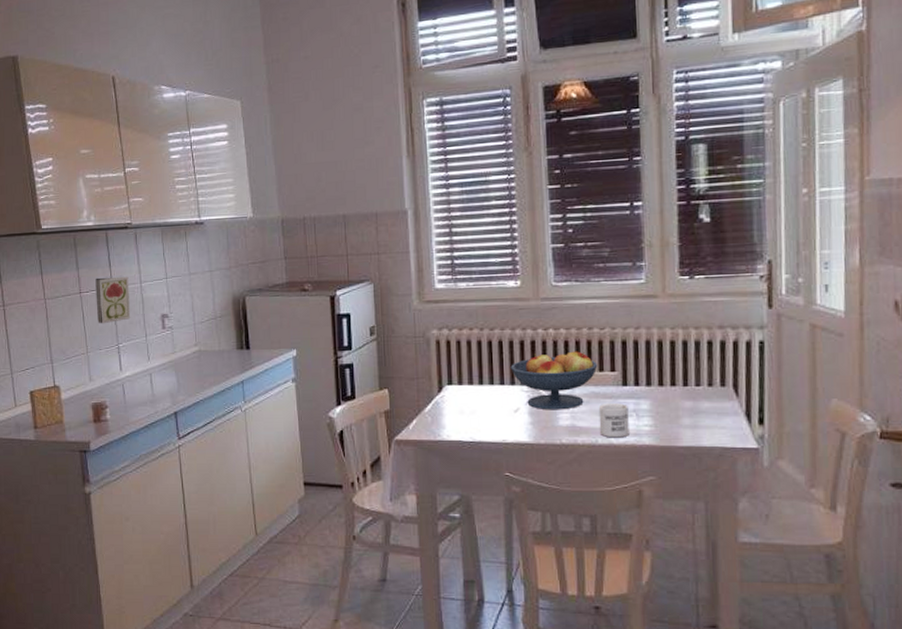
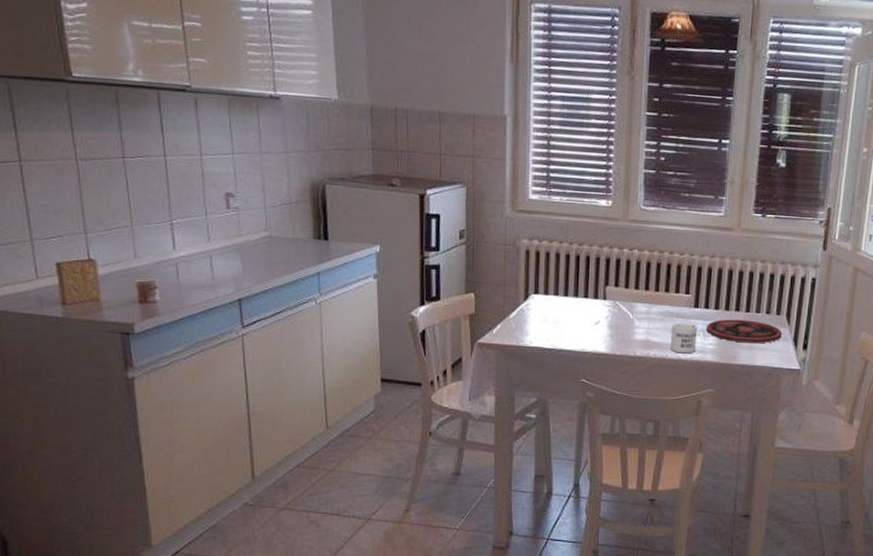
decorative tile: present [95,276,131,324] -> none [143,143,188,196]
fruit bowl: present [510,351,598,410] -> none [595,271,675,326]
plate: none [638,395,730,422] -> present [705,319,782,344]

